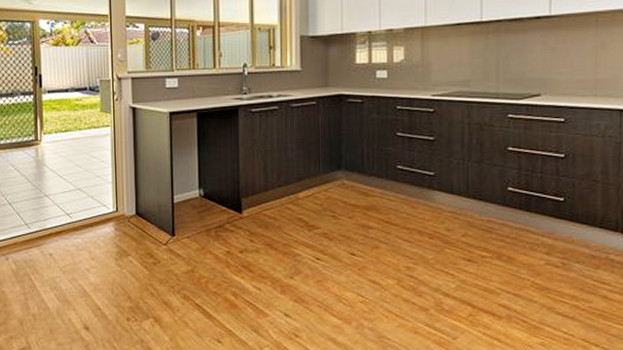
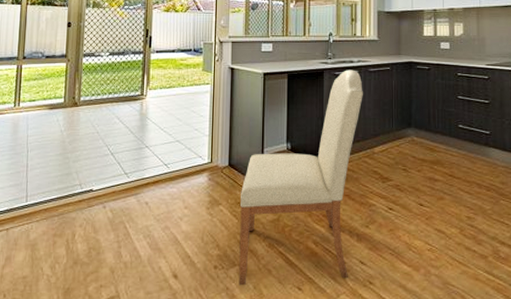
chair: none [150,106,285,338] -> present [238,70,363,286]

